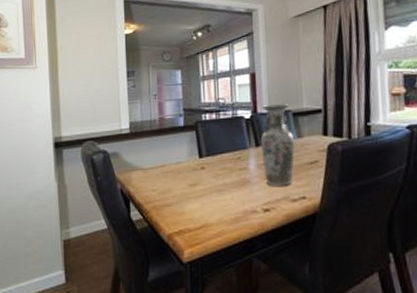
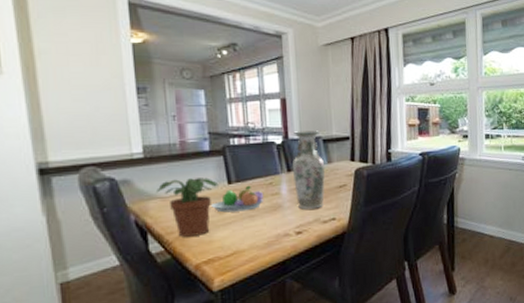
potted plant: none [139,151,191,207] -> present [156,177,219,237]
fruit bowl: none [184,159,233,186] -> present [211,185,265,213]

